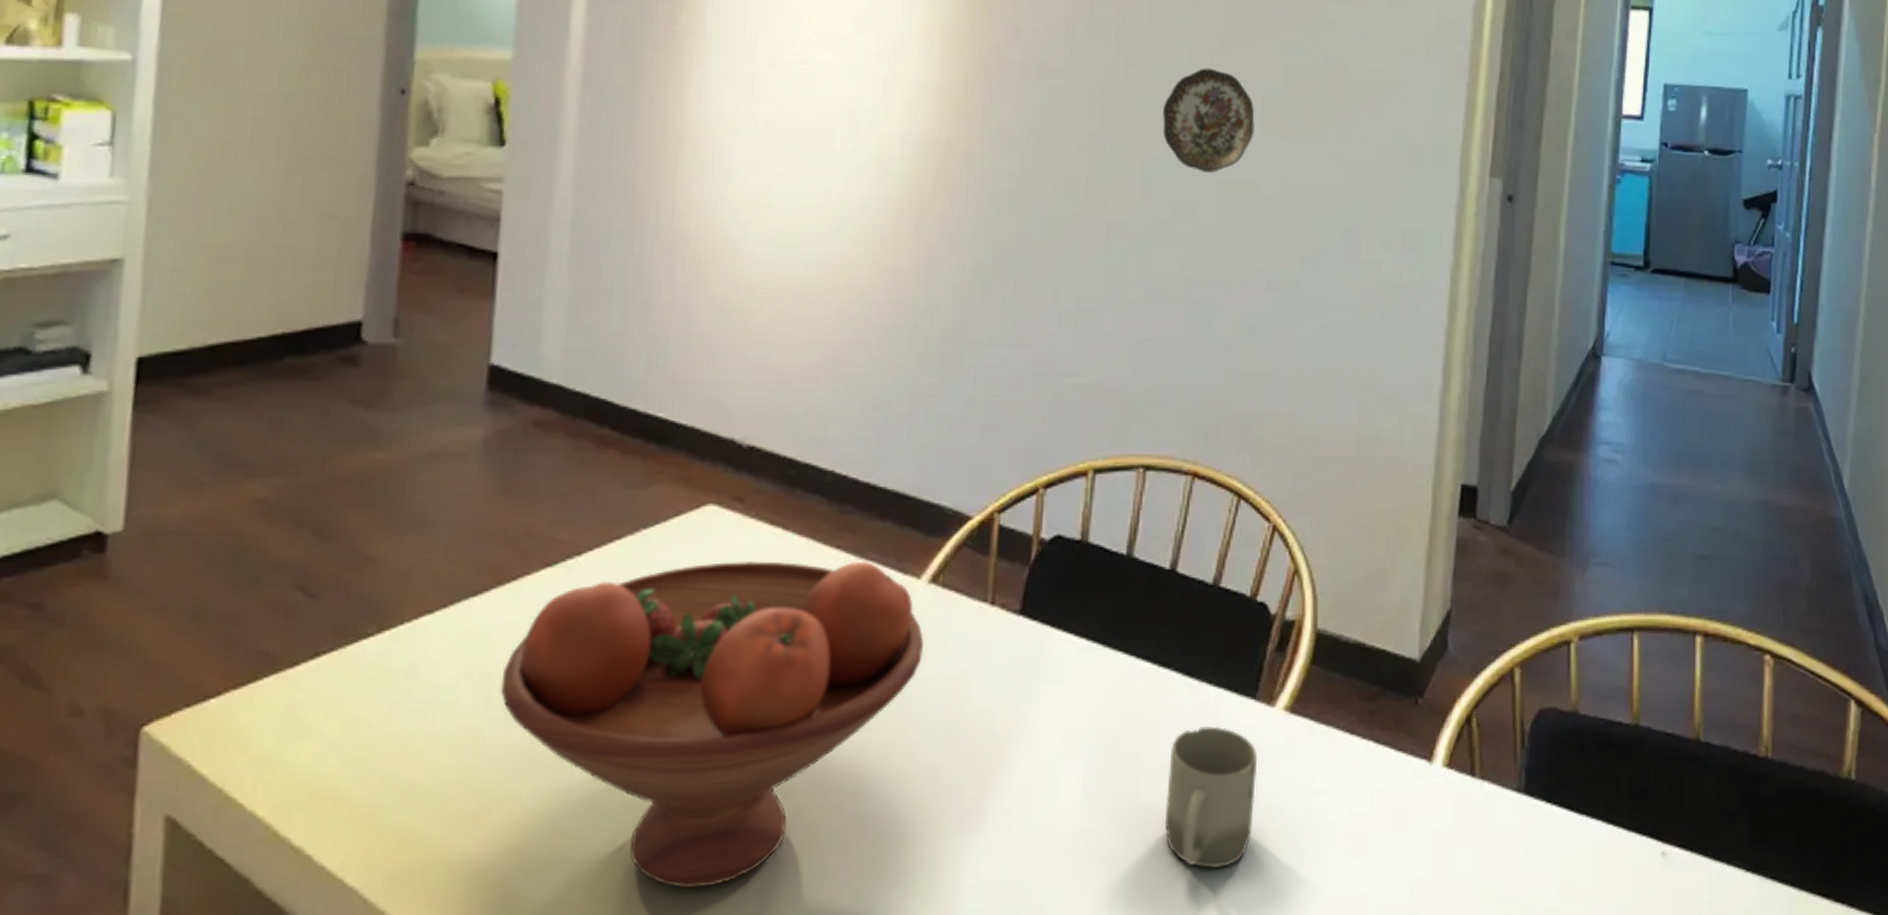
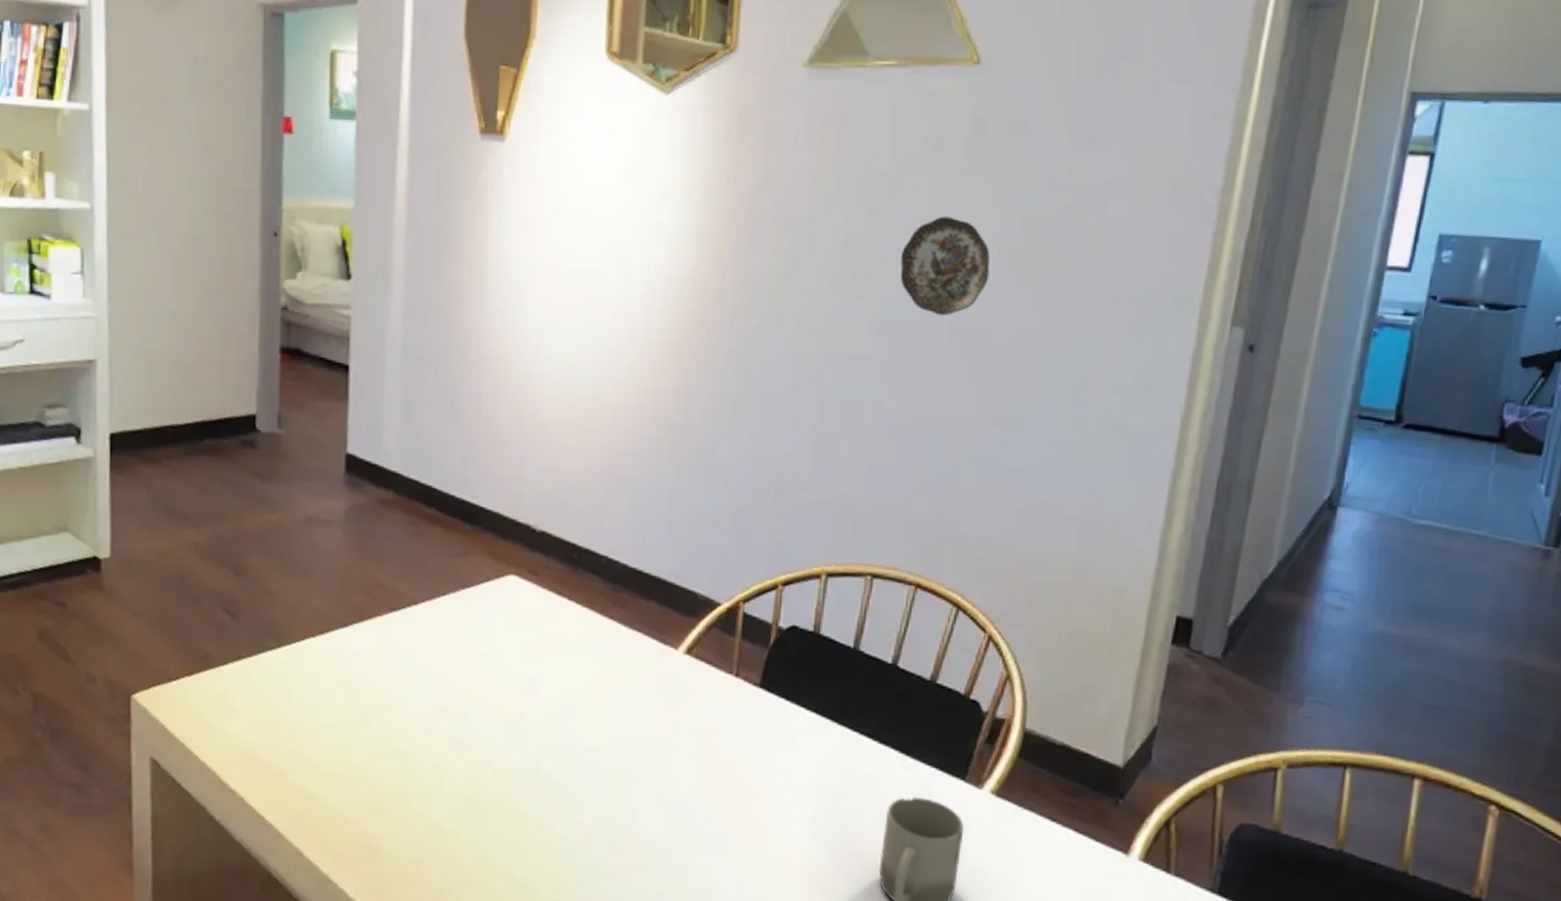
fruit bowl: present [500,560,924,889] -> none [363,620,680,862]

